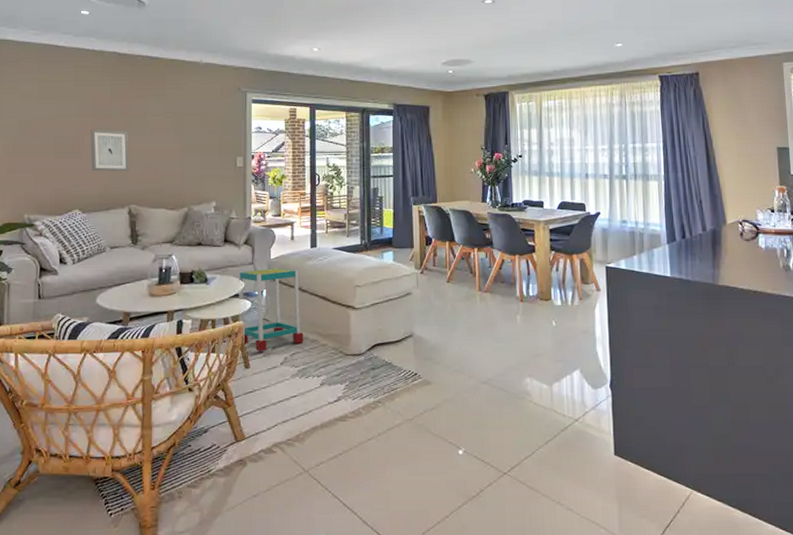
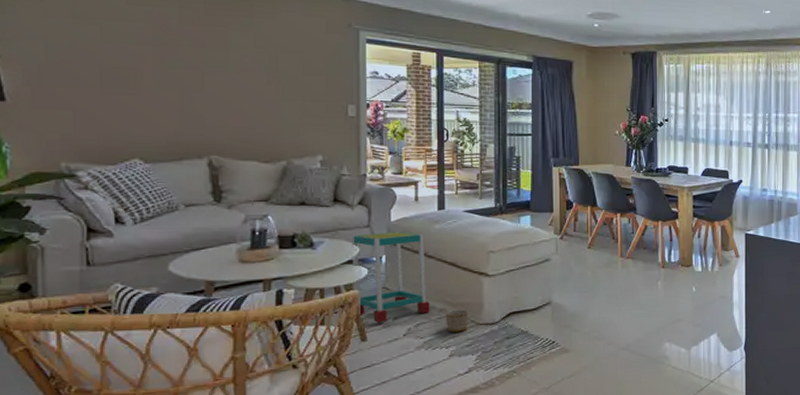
wall art: present [90,130,130,172] -> none [151,61,208,116]
planter: none [317,340,338,362] -> present [445,309,469,333]

